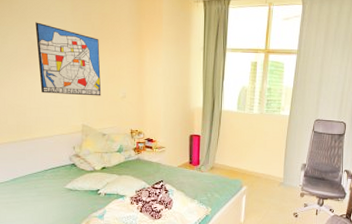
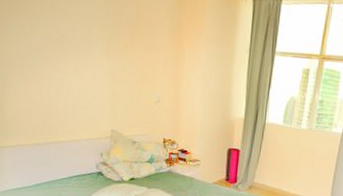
wall art: present [35,22,102,96] -> none [65,11,134,99]

